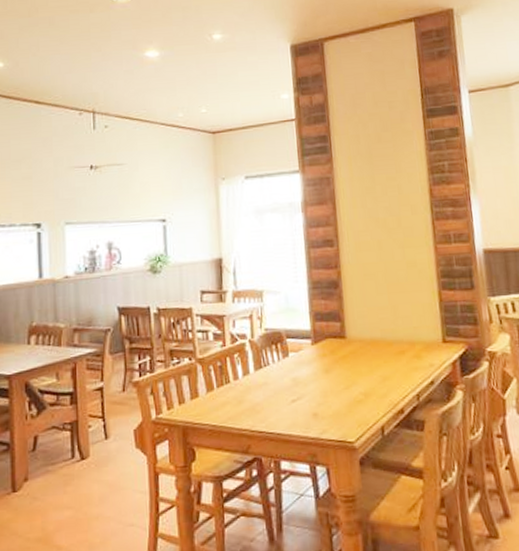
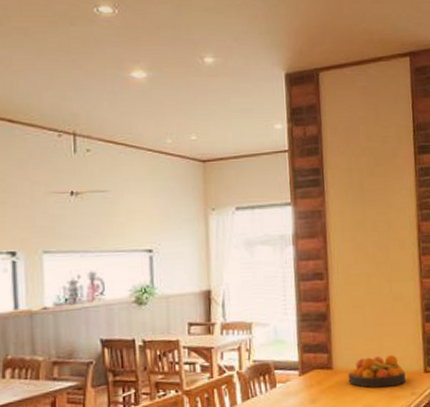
fruit bowl: none [362,323,423,359] -> present [348,354,406,388]

